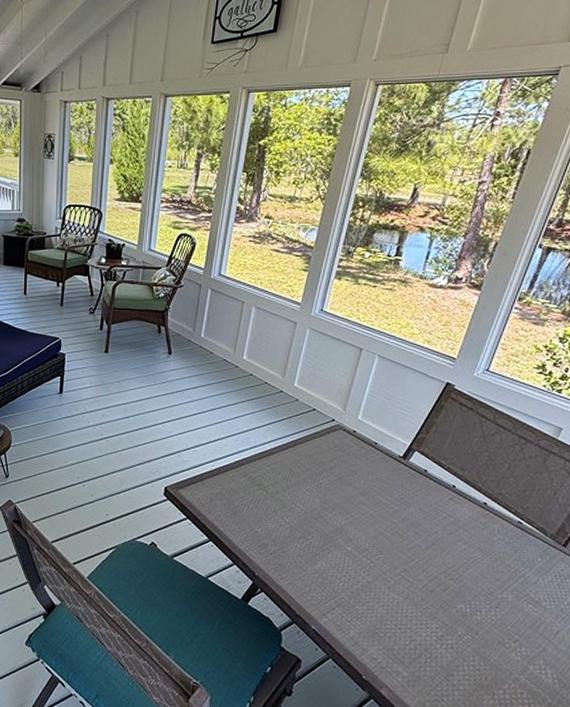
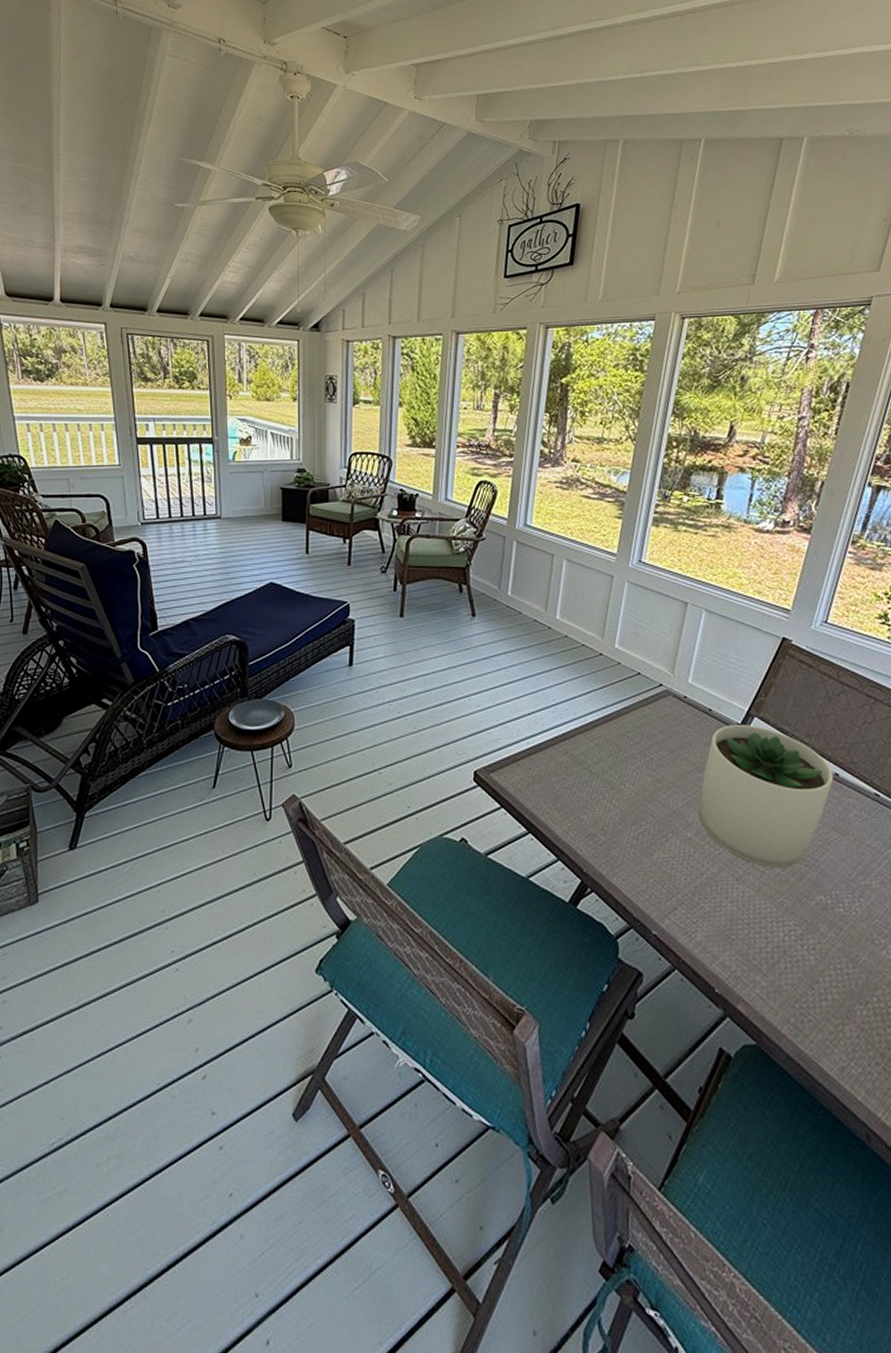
planter: none [359,457,482,580] -> present [698,725,834,867]

